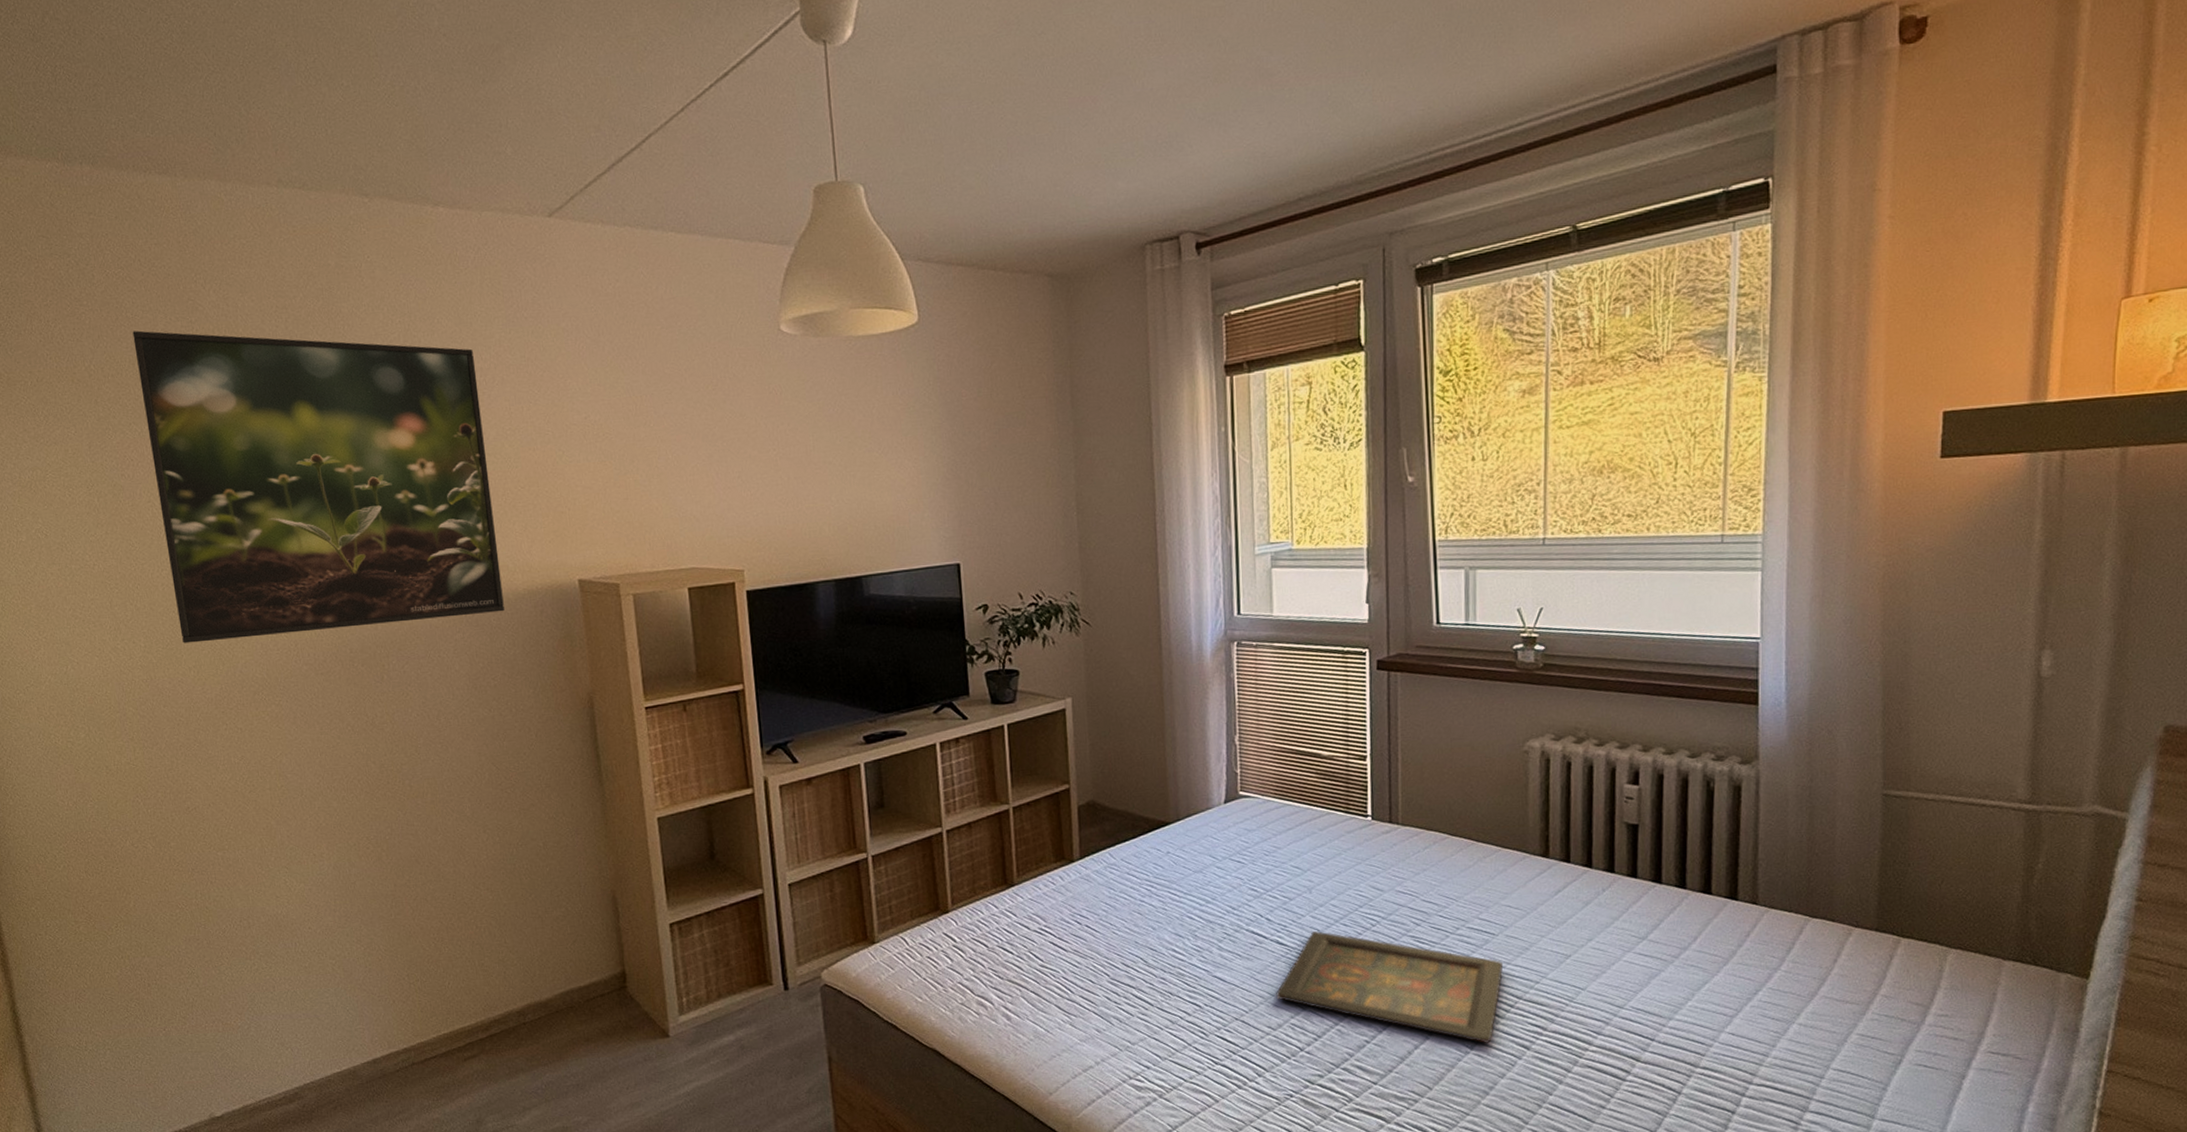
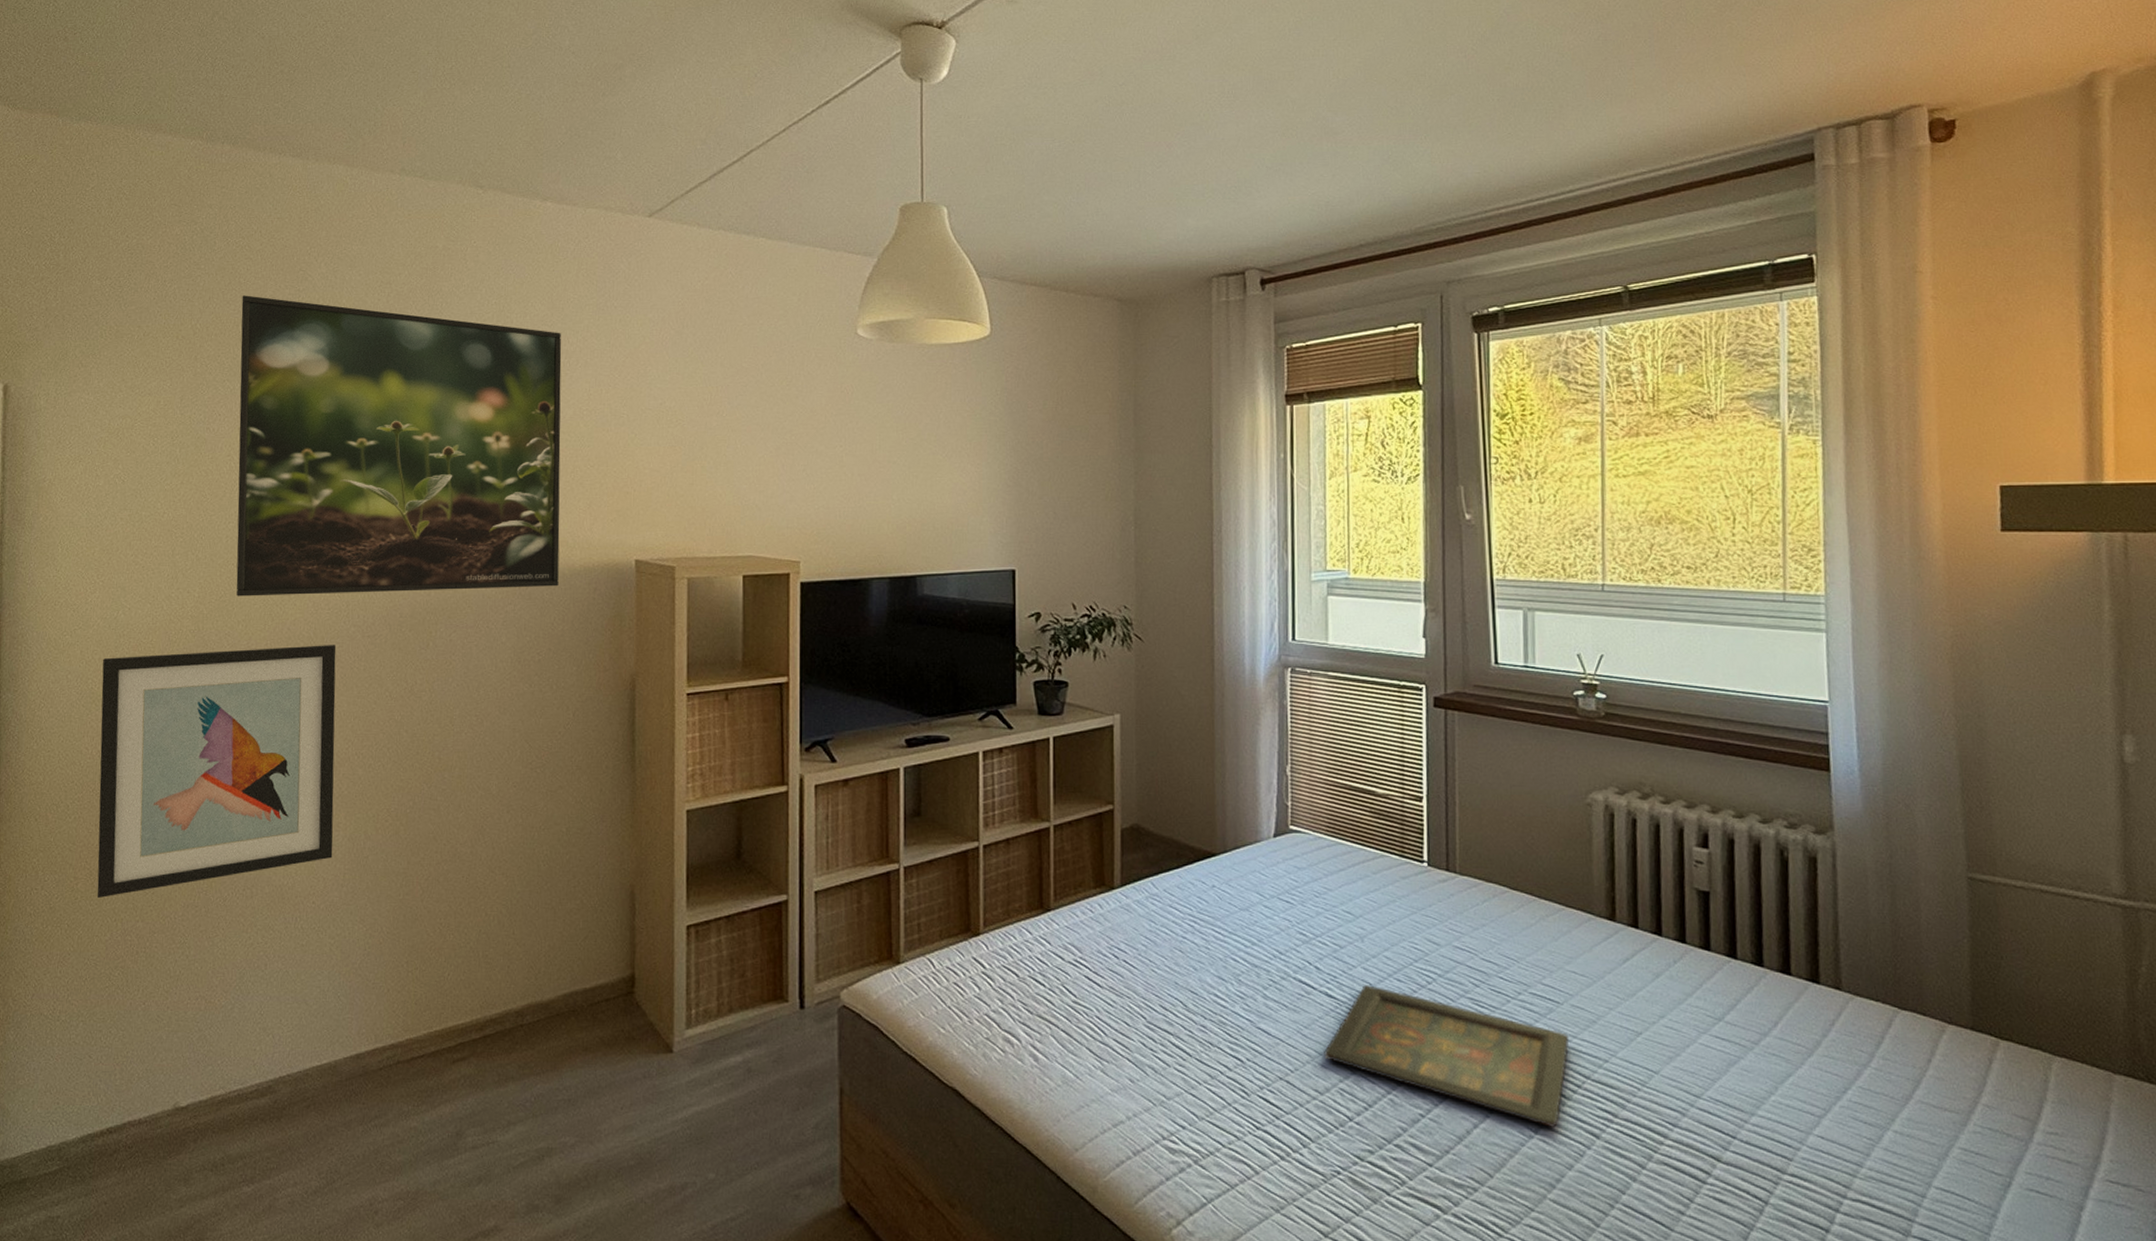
wall art: none [60,684,321,939] -> present [97,645,337,899]

